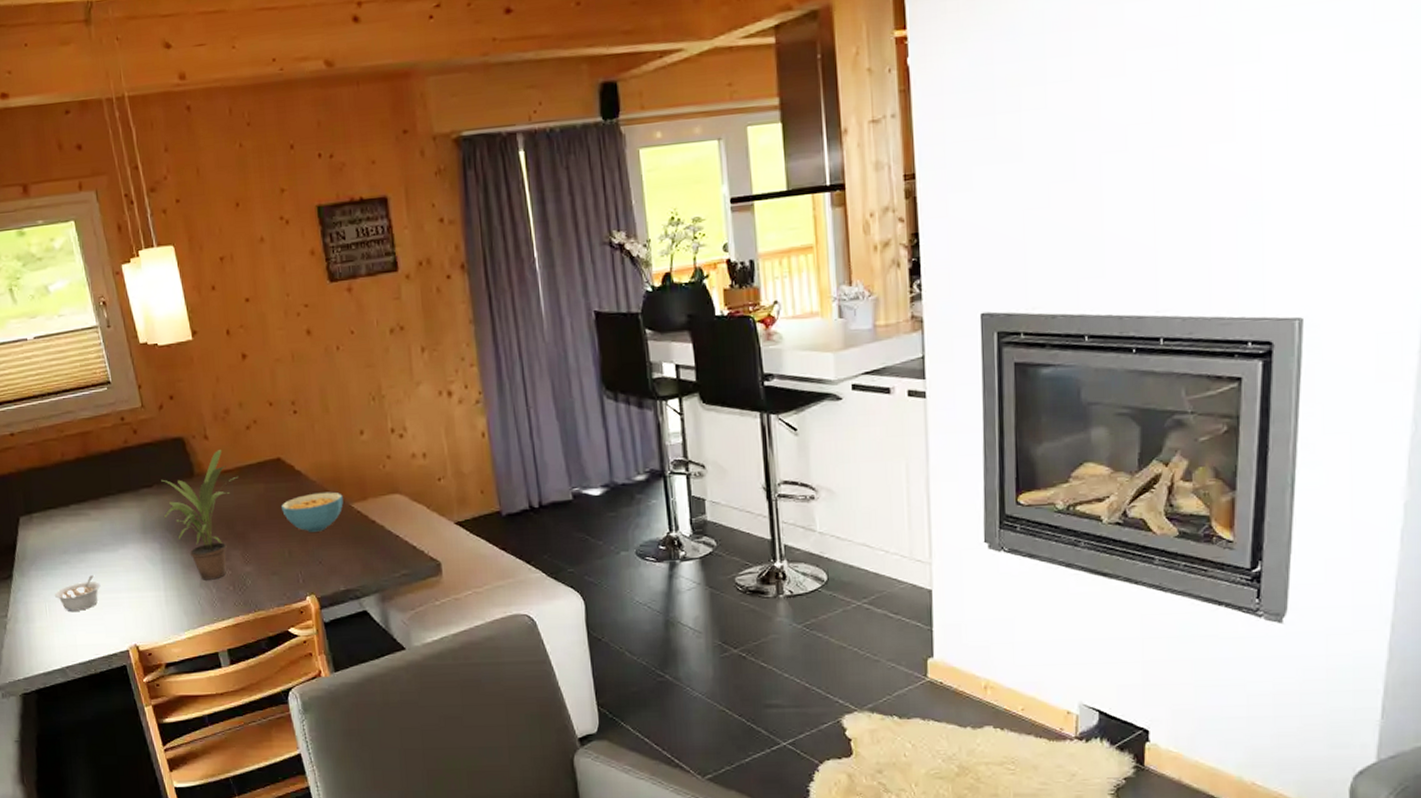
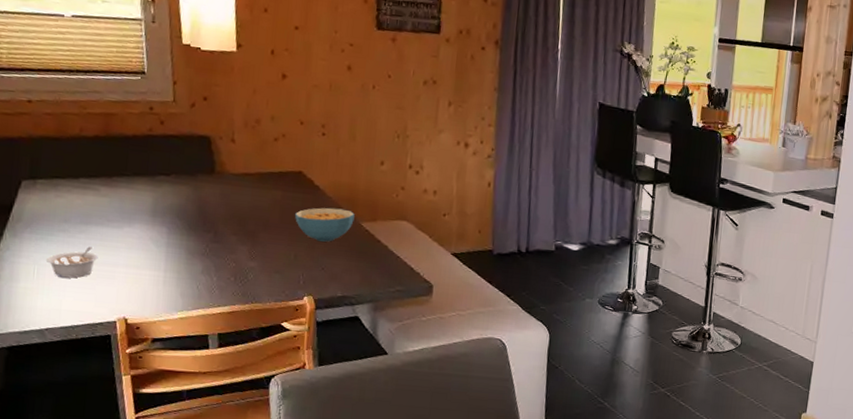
potted plant: present [161,450,239,580] -> none [177,154,259,269]

